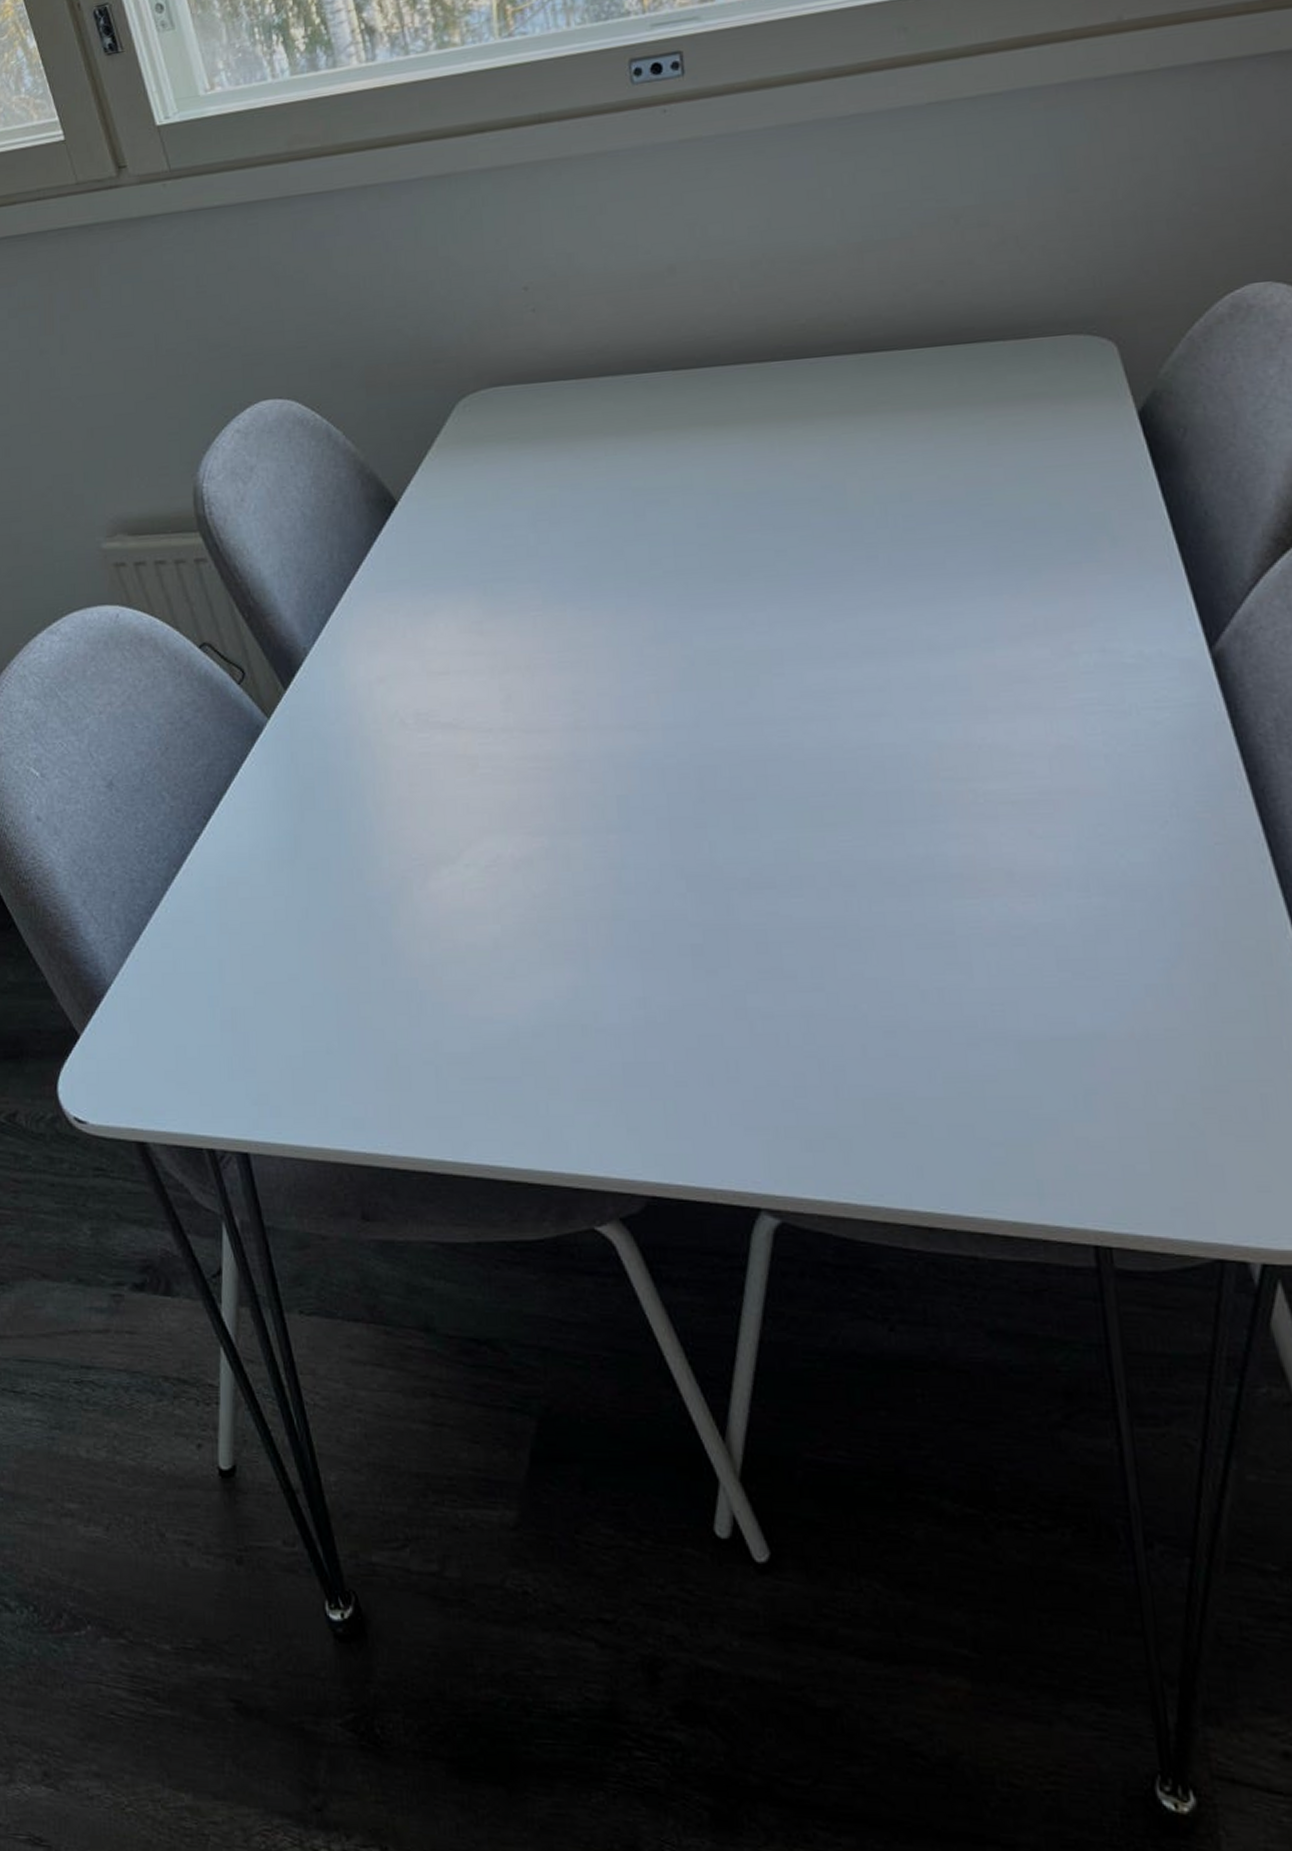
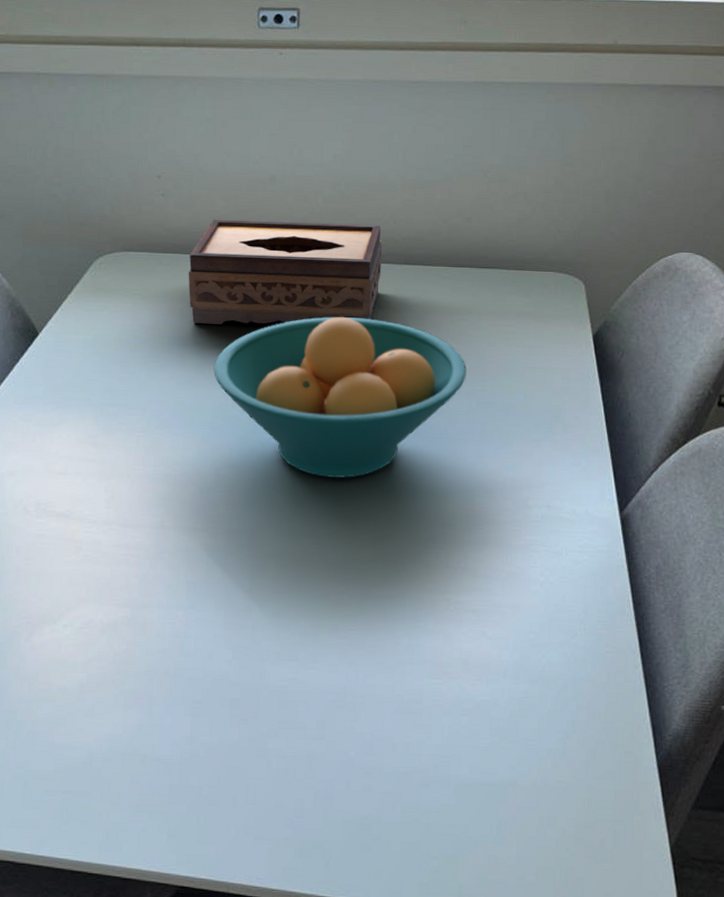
tissue box: none [575,307,830,465] -> present [188,219,383,324]
fruit bowl: none [621,429,964,644] -> present [214,317,467,478]

